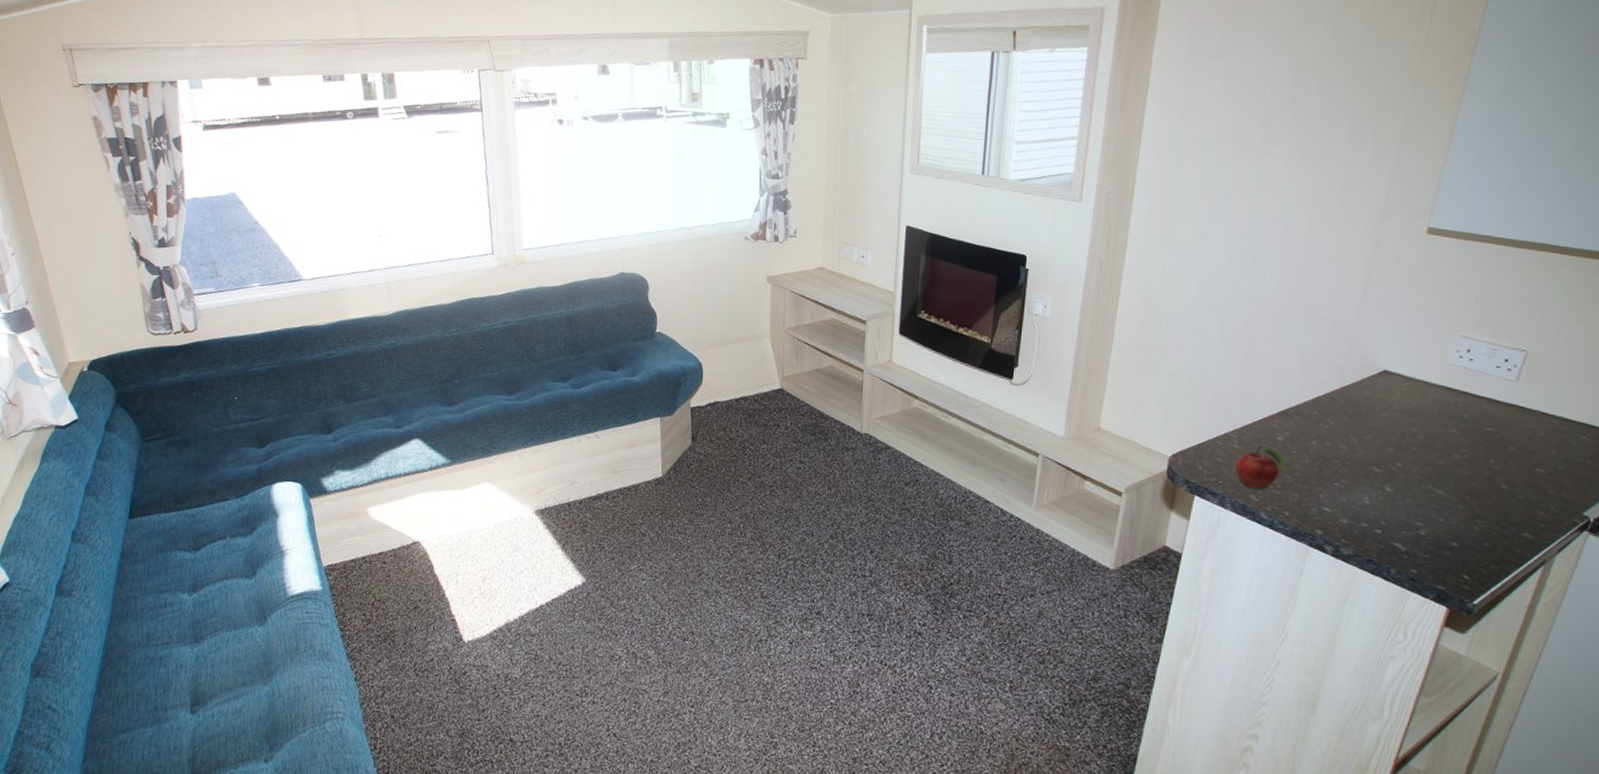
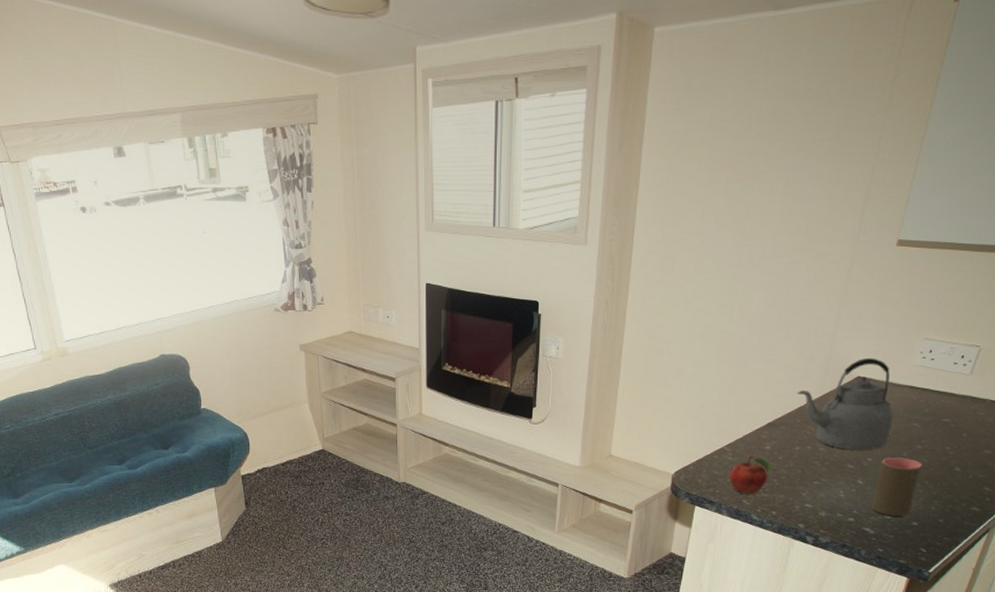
kettle: none [1313,351,1426,454] -> present [797,358,893,450]
cup: none [1402,465,1462,534] -> present [871,457,922,516]

